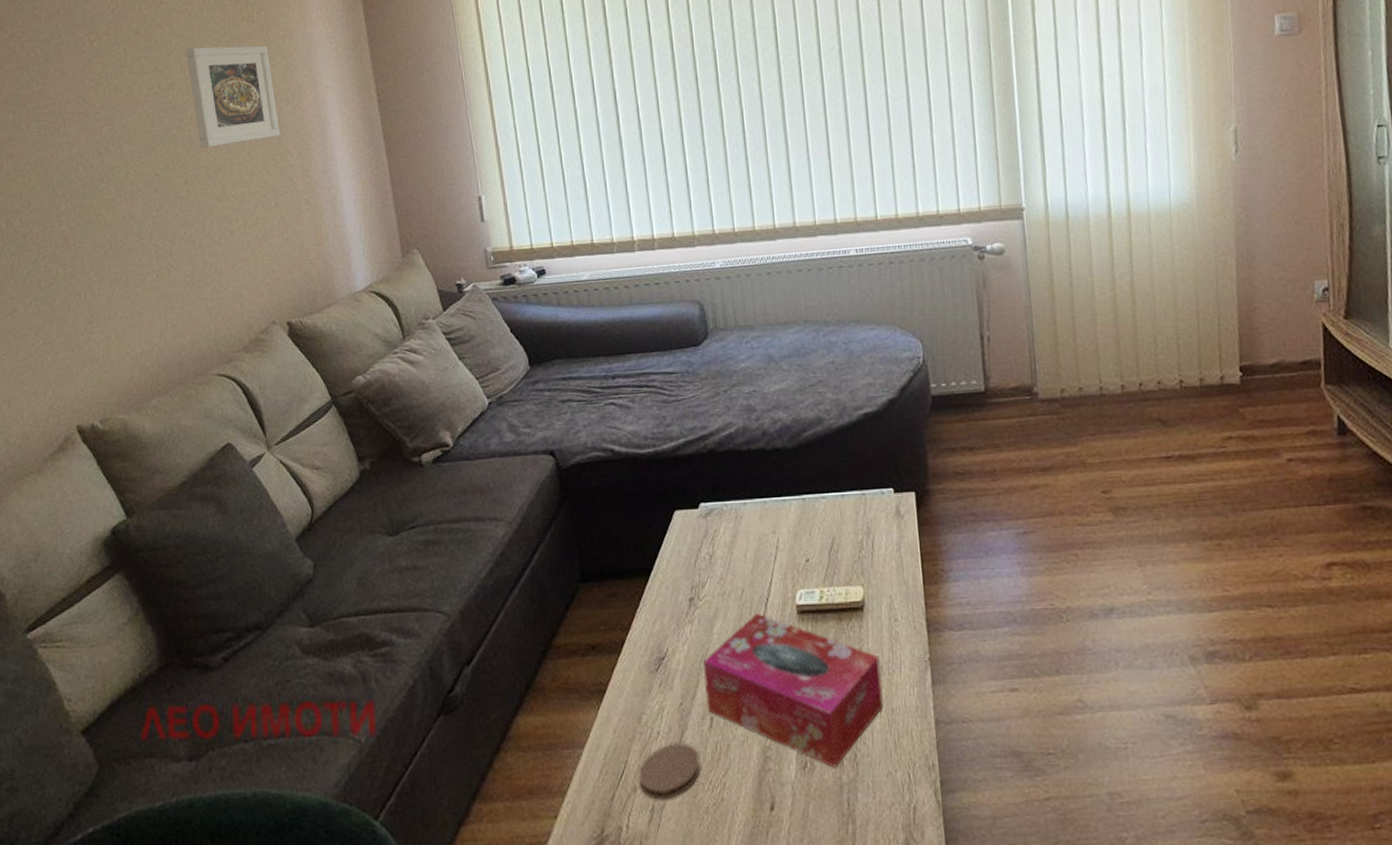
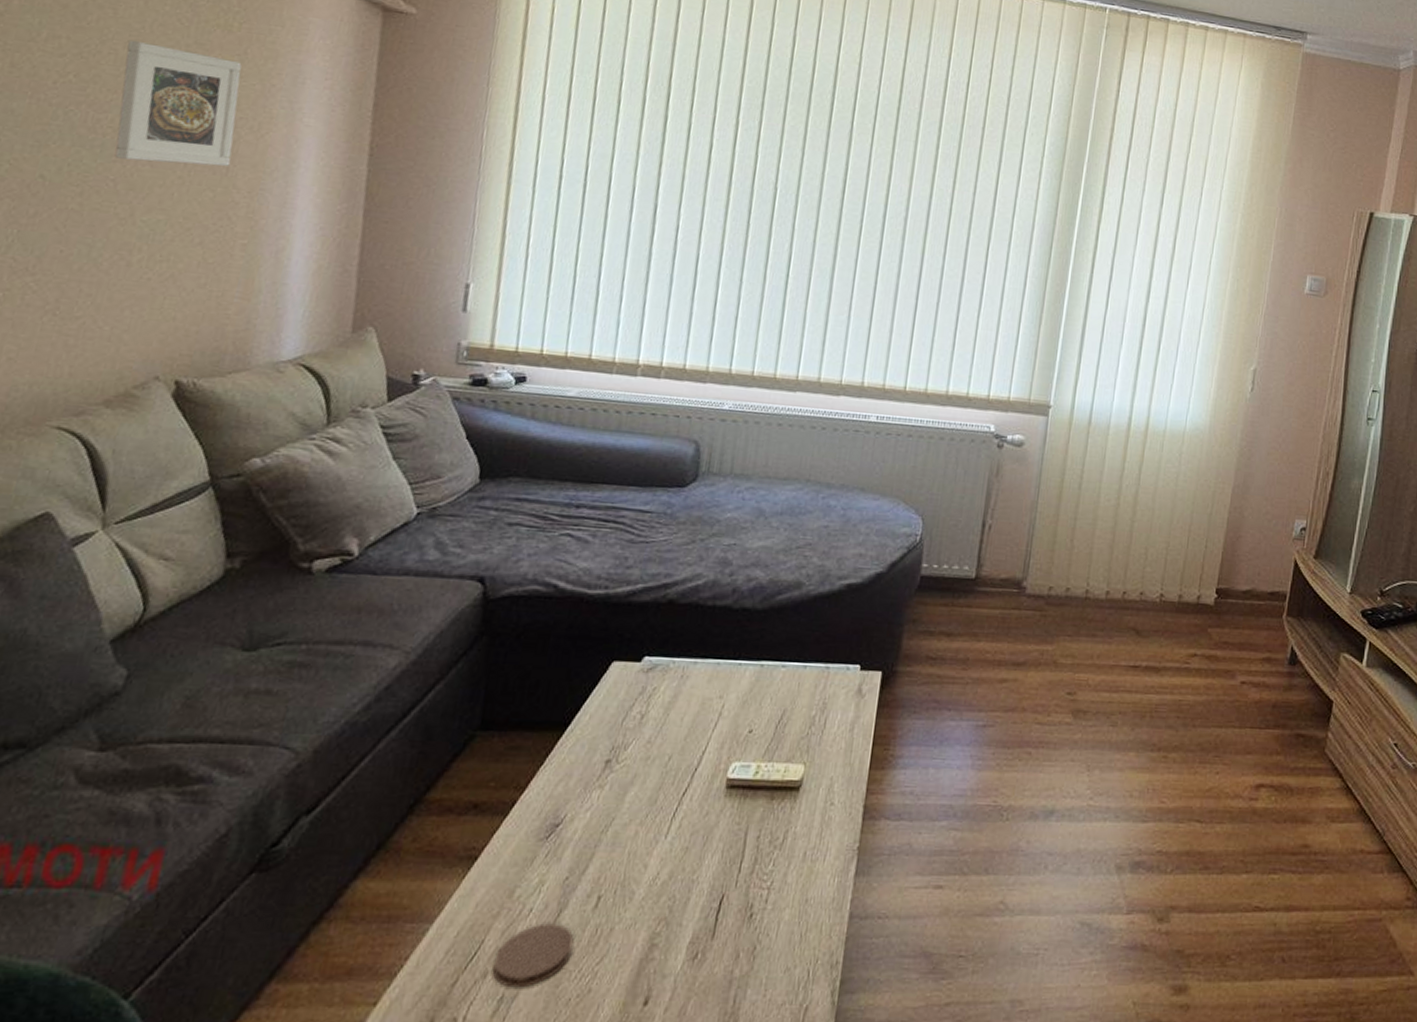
tissue box: present [703,612,884,768] -> none [597,783,805,961]

